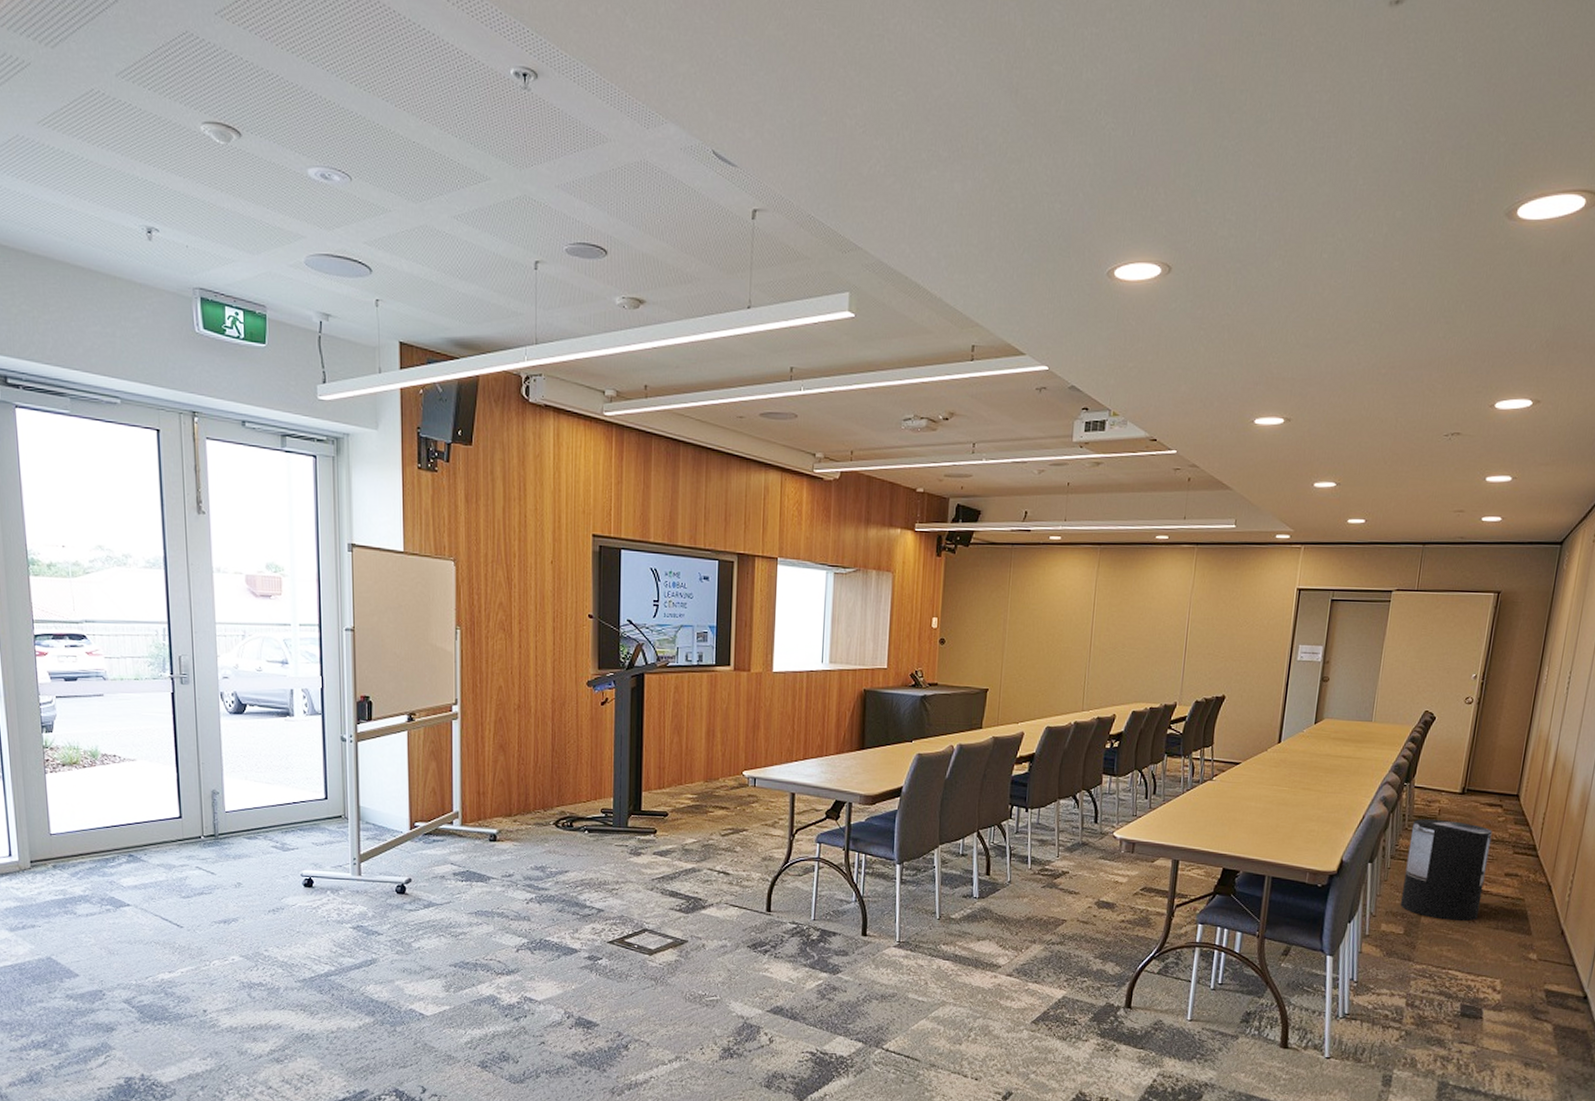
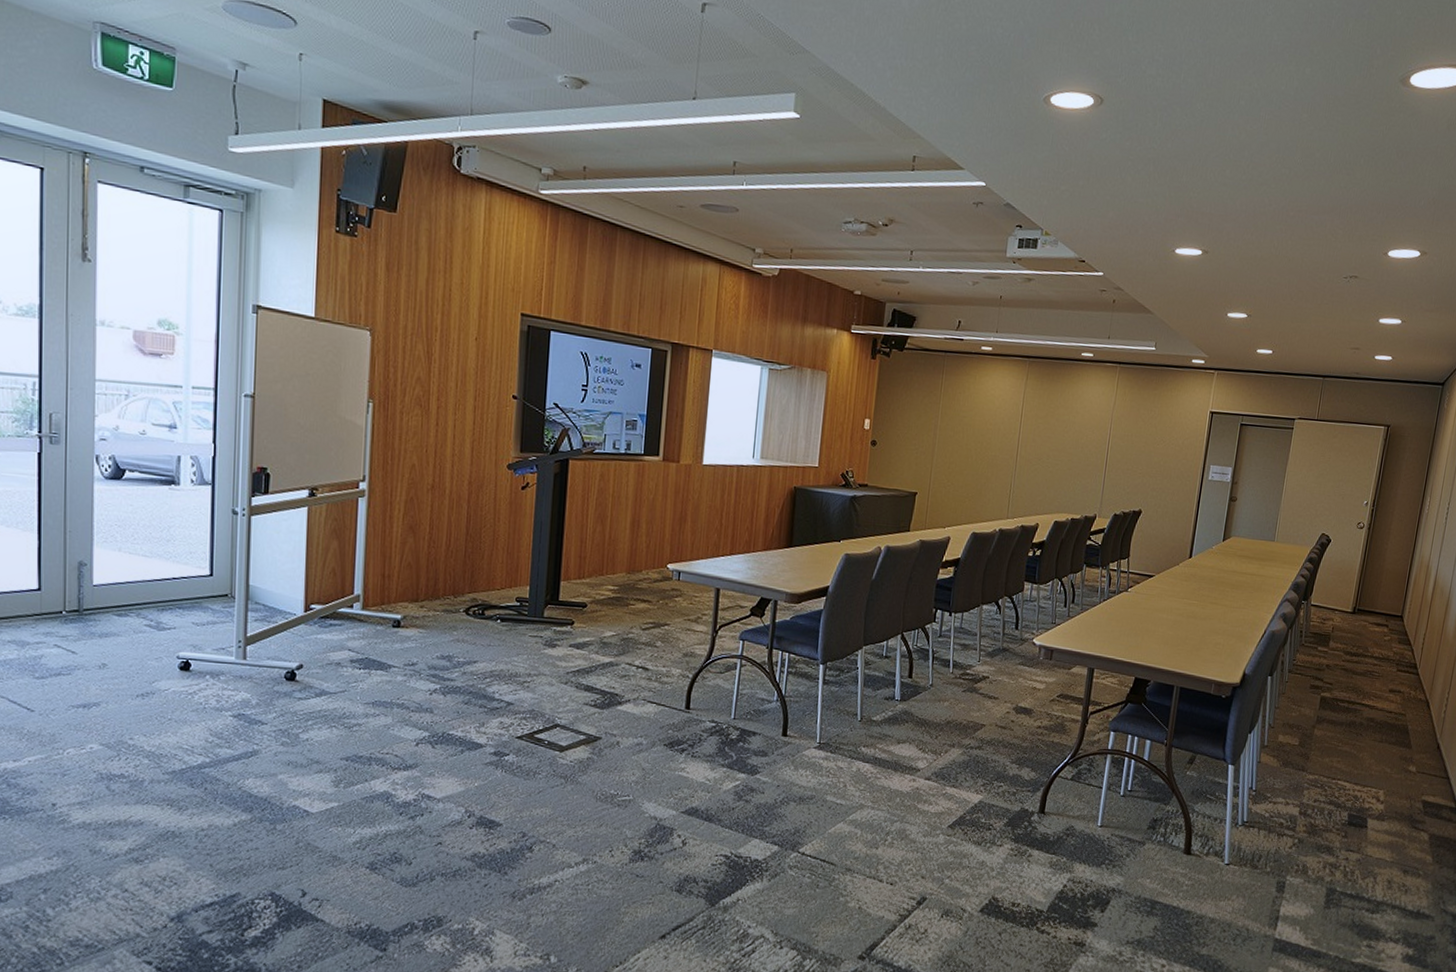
trash can: present [1400,818,1493,922] -> none [1296,635,1379,735]

